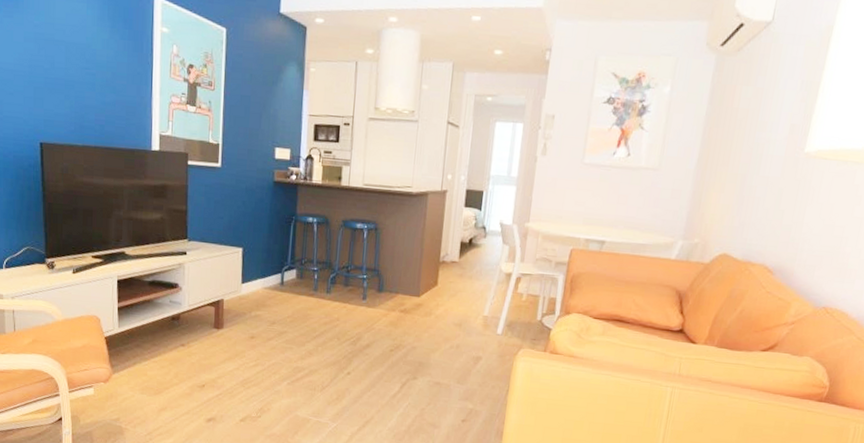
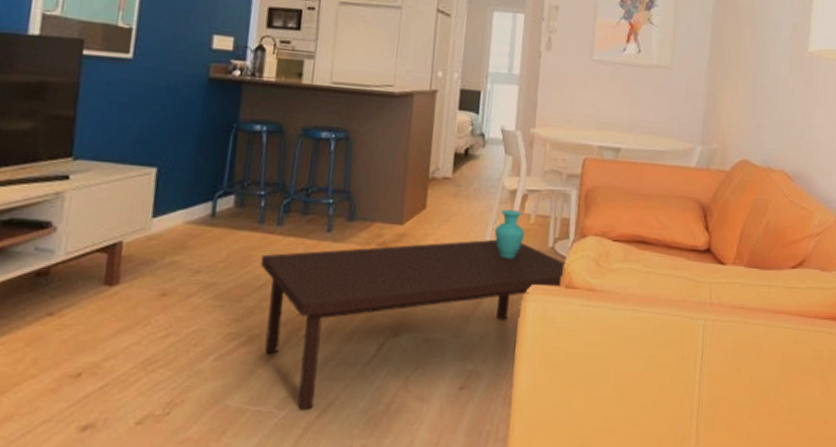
coffee table: none [316,288,552,424] -> present [260,209,566,409]

